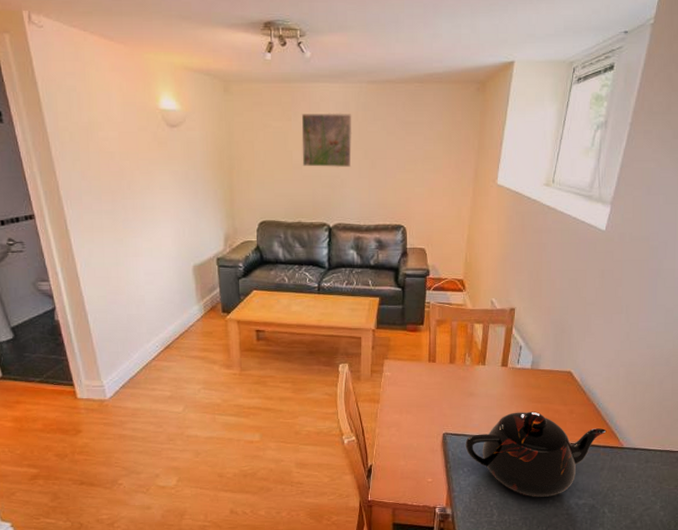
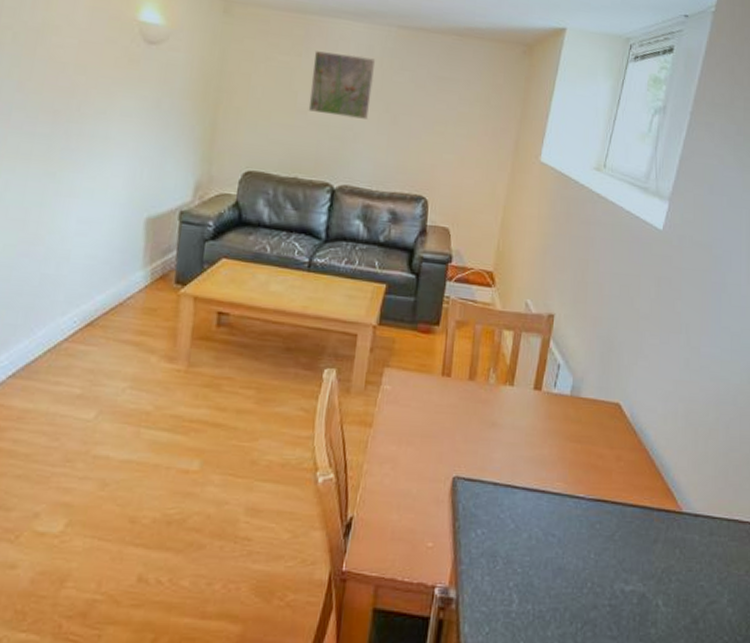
teapot: present [465,411,607,497] -> none [481,453,662,578]

